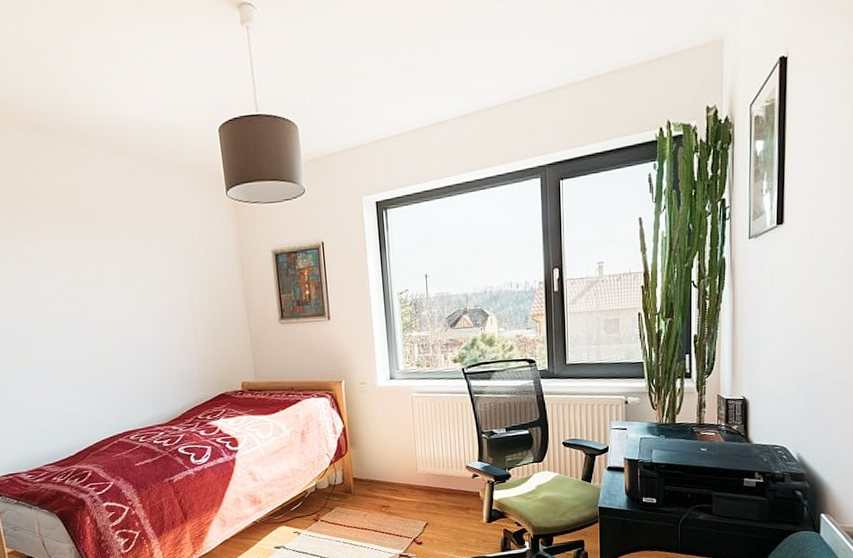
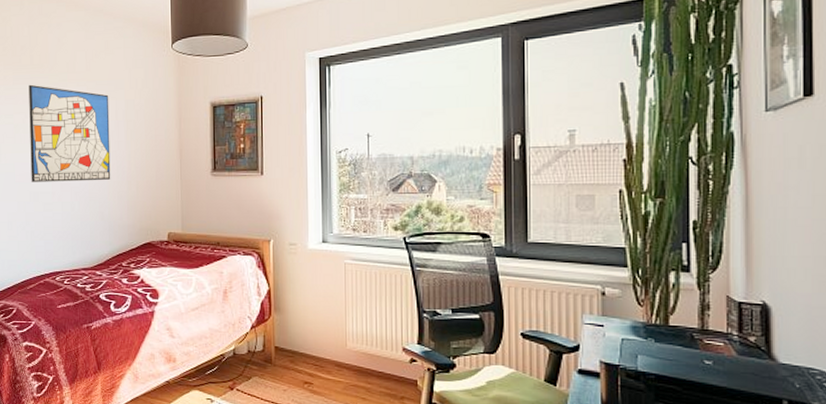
wall art: none [73,238,177,343] -> present [29,84,111,182]

